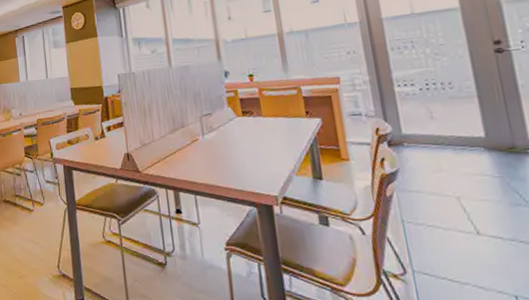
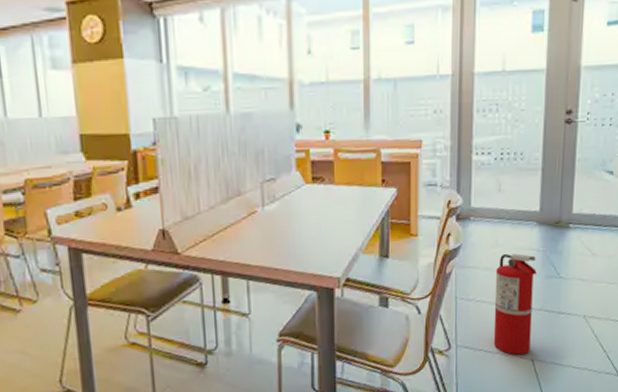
fire extinguisher: none [444,178,510,288] -> present [493,253,537,355]

